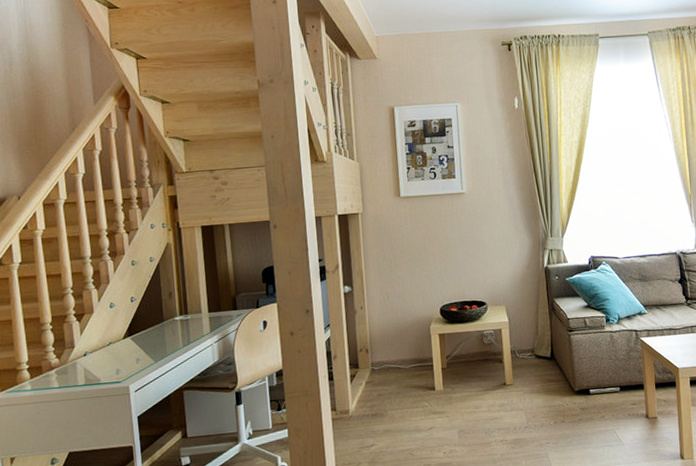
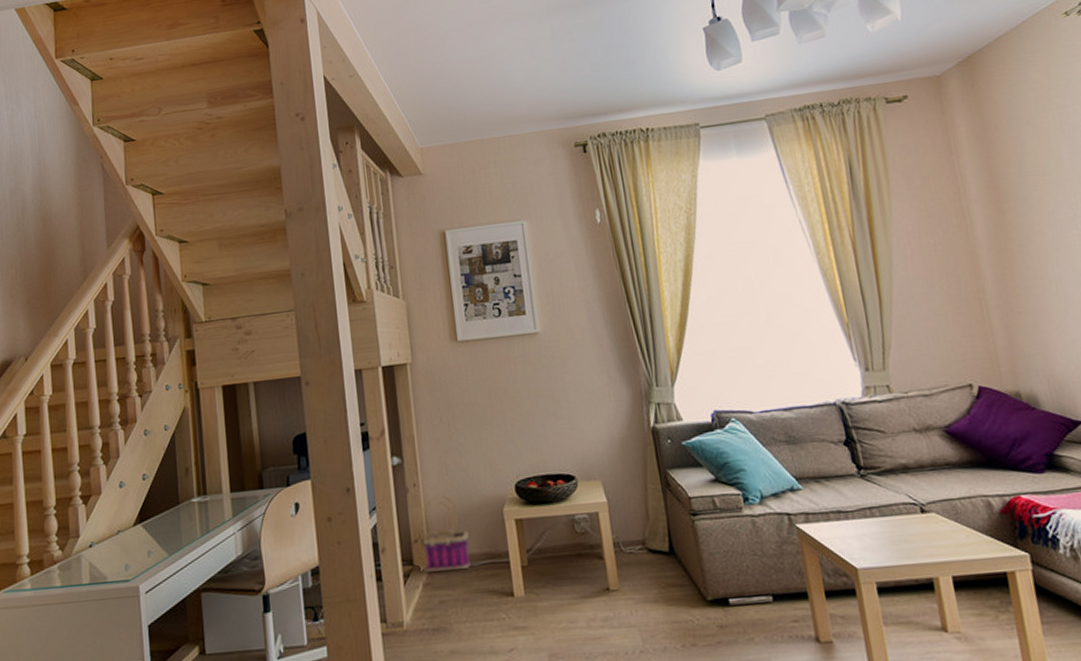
basket: none [364,316,403,373] -> present [420,495,471,573]

